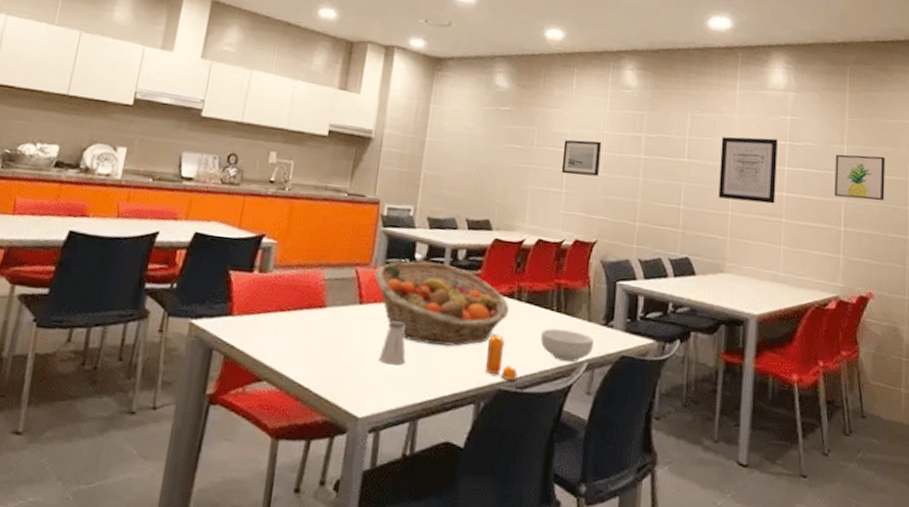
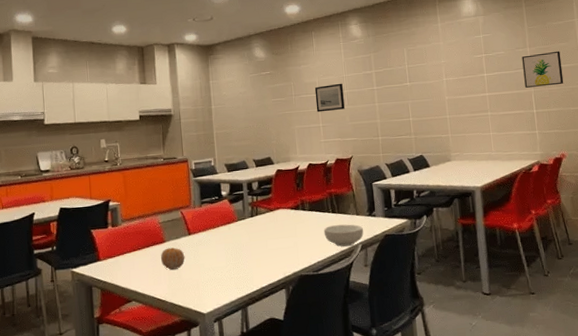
fruit: none [314,316,349,349] -> present [160,247,185,271]
fruit basket: present [374,261,510,346] -> none [194,195,298,254]
saltshaker: present [379,321,406,365] -> none [211,242,230,273]
pepper shaker: present [485,335,518,381] -> none [287,238,313,268]
wall art: present [718,136,778,204] -> none [433,54,481,107]

